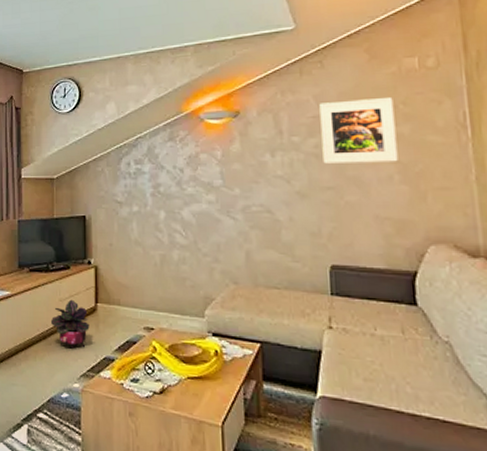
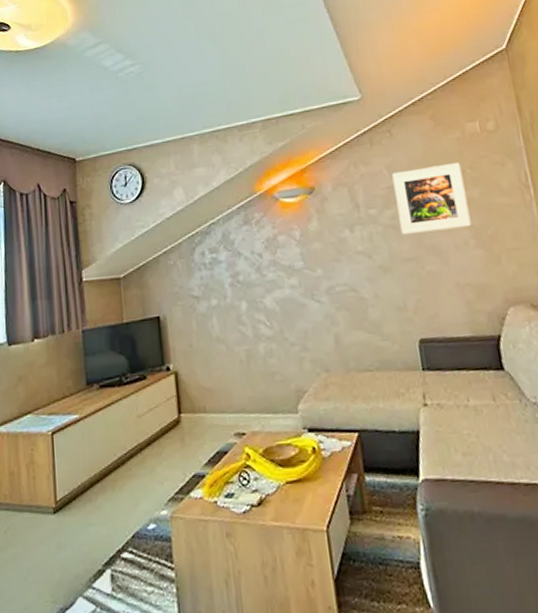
potted plant: present [51,299,90,349] -> none [129,413,174,471]

